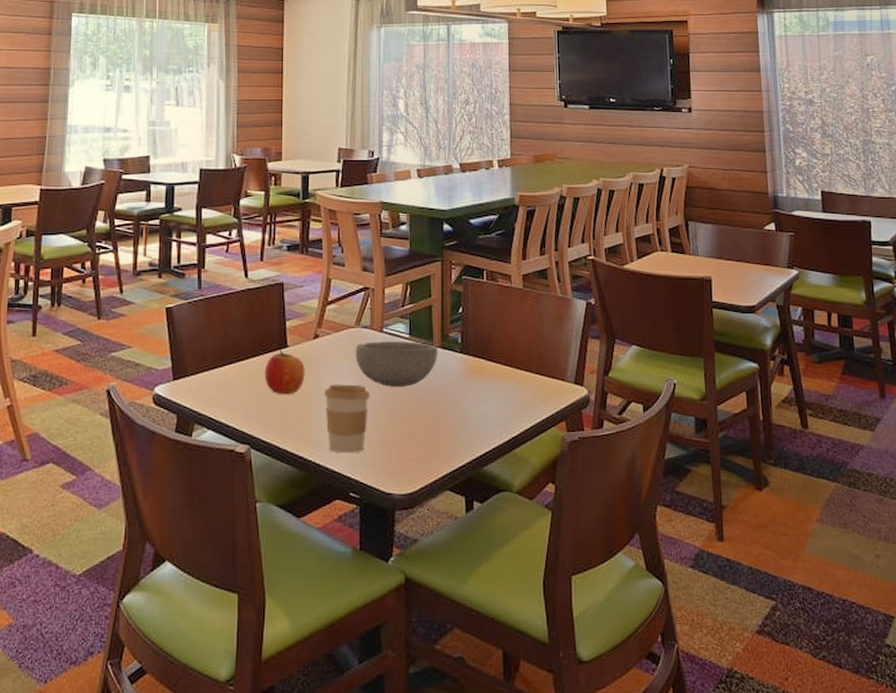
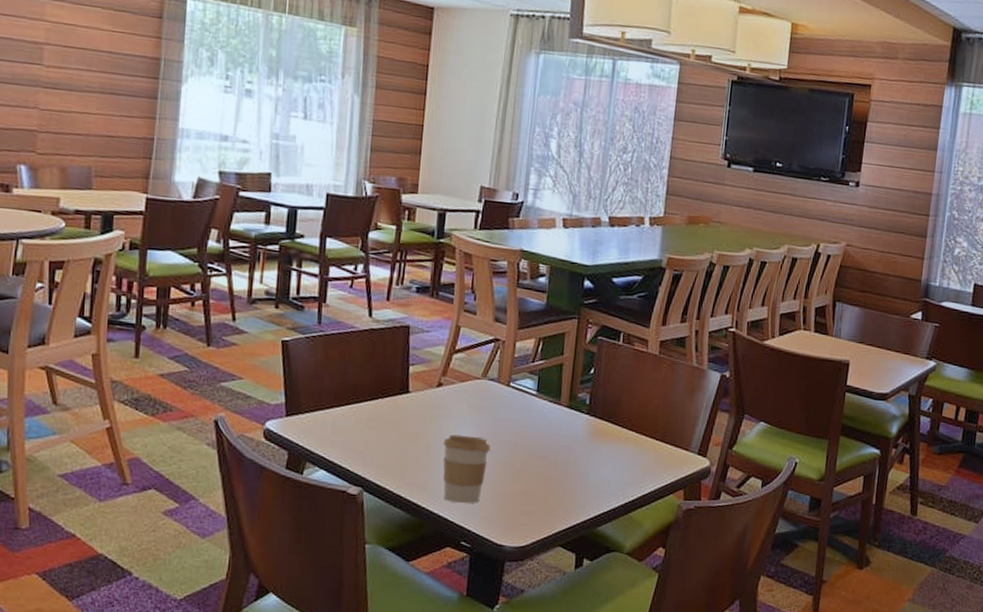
apple: present [264,350,305,395] -> none [382,395,426,442]
bowl: present [355,341,438,387] -> none [478,395,565,443]

